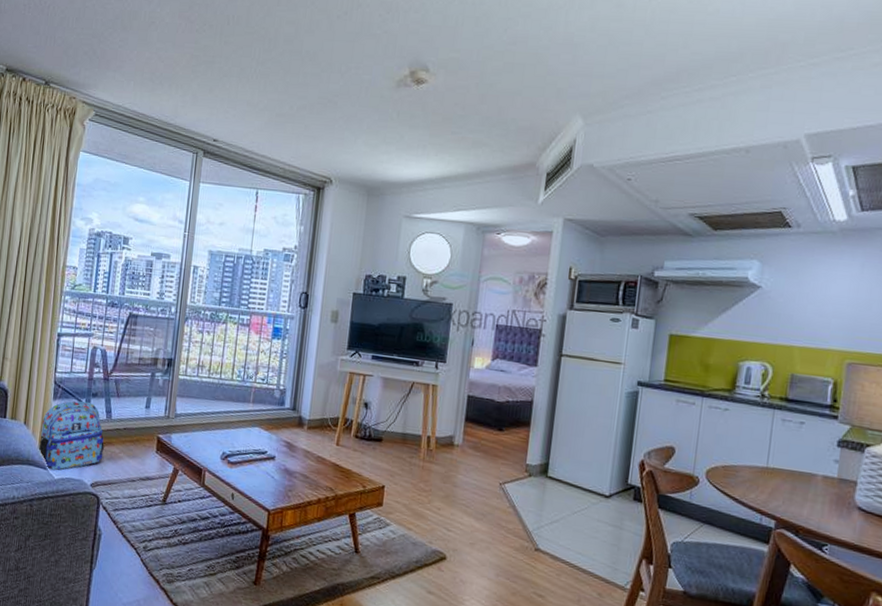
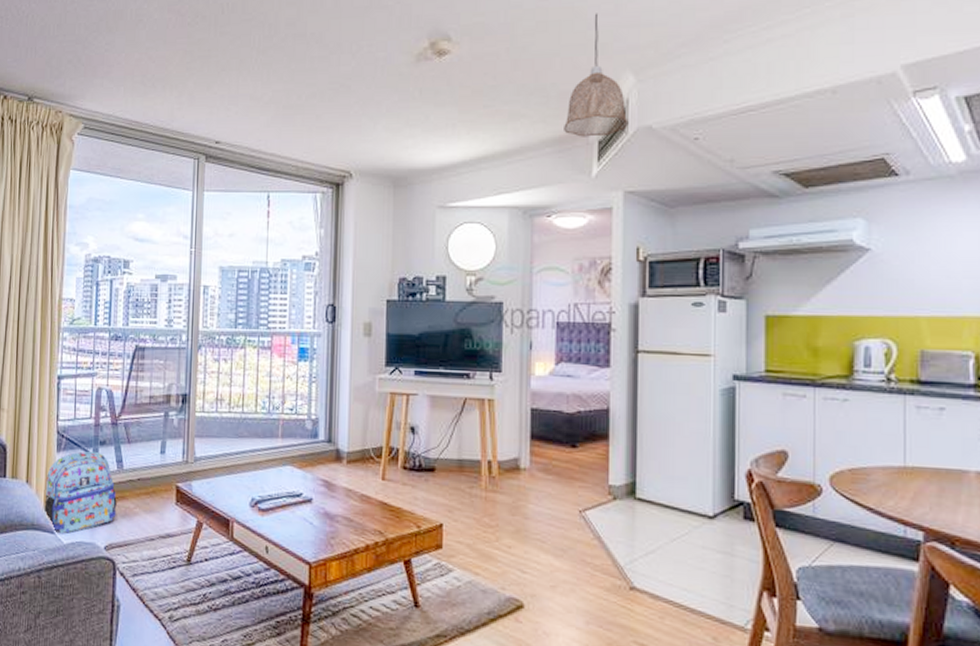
pendant lamp: none [518,61,574,170] -> present [564,13,629,137]

